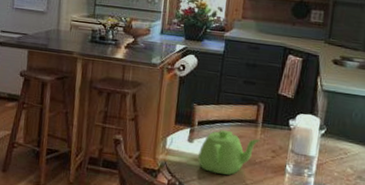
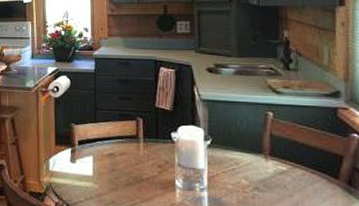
teapot: present [198,129,261,175] -> none [83,147,145,194]

